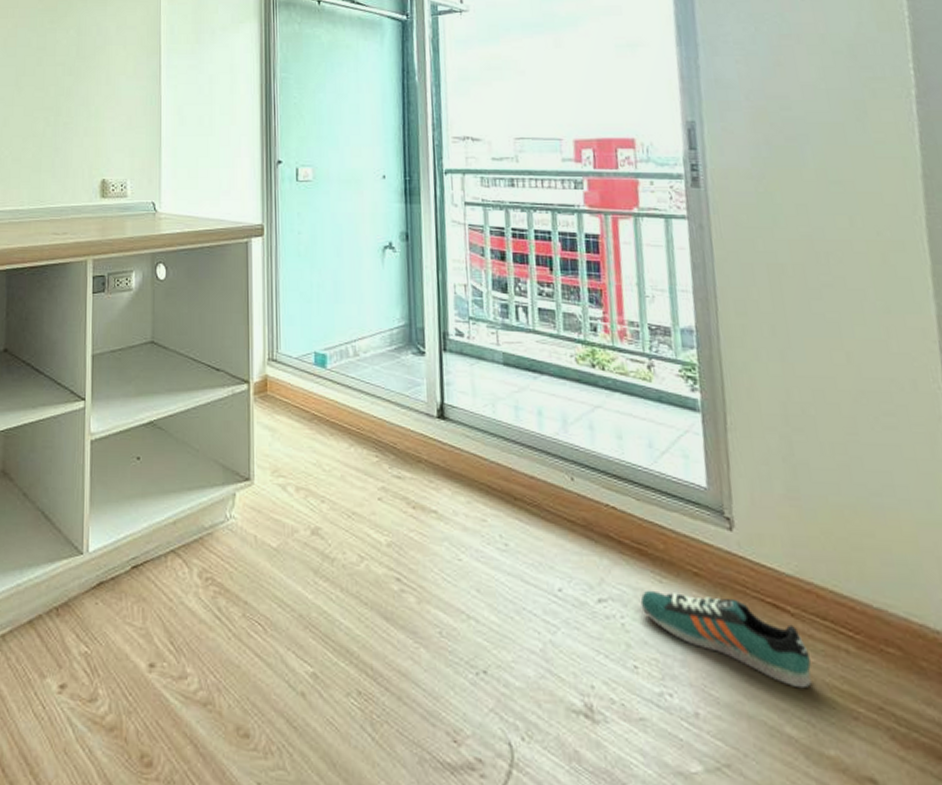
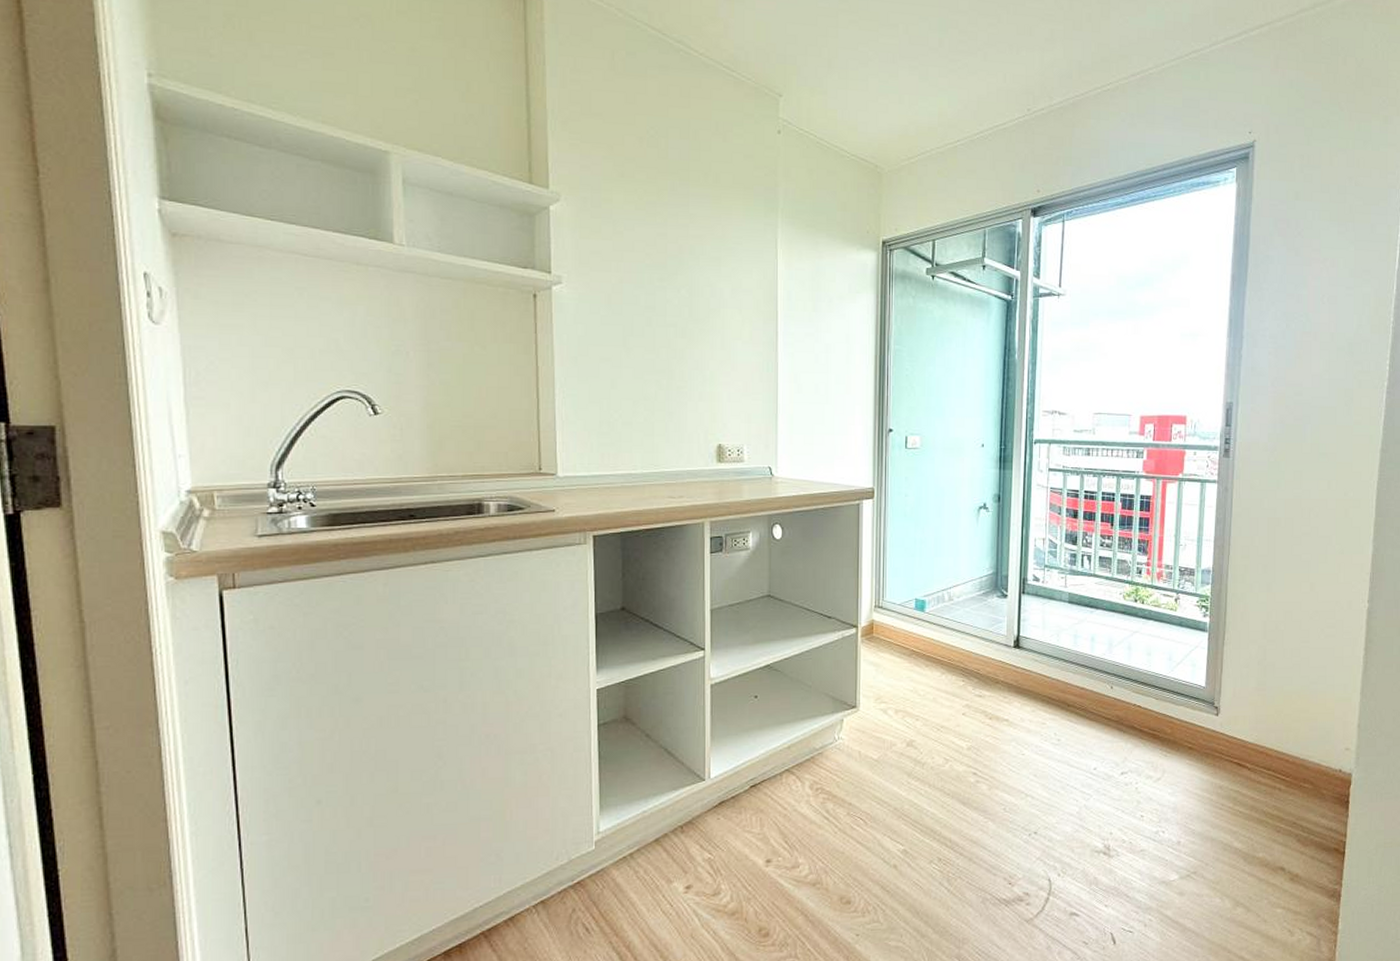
sneaker: present [640,590,812,689] -> none [1150,762,1256,817]

